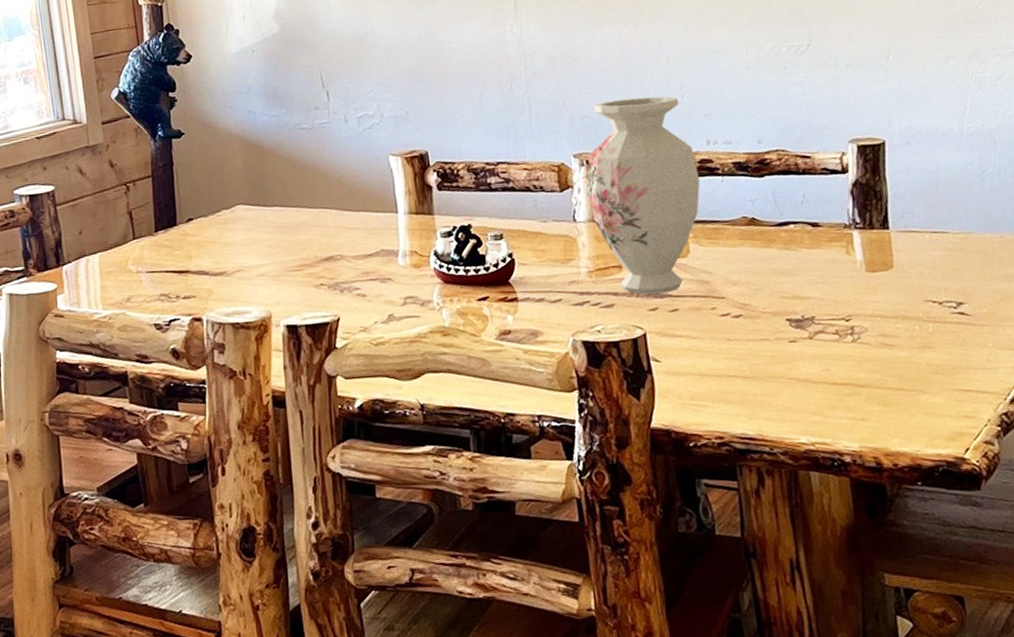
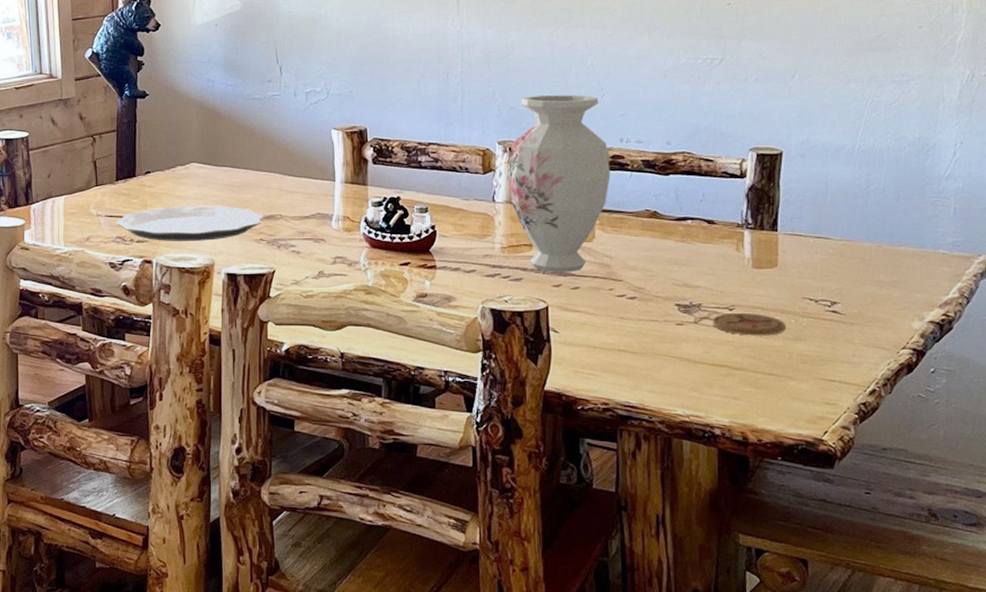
plate: none [158,250,323,295] -> present [116,205,264,241]
coaster: none [828,322,911,348] -> present [712,312,787,336]

